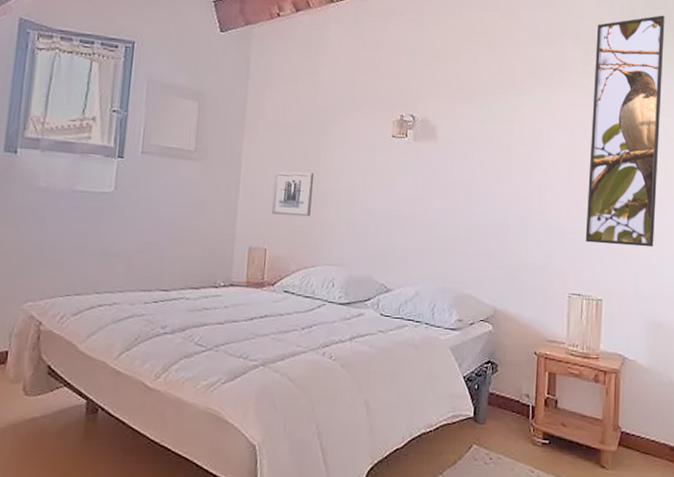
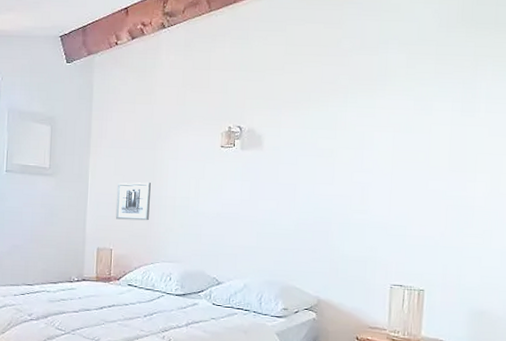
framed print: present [585,15,665,248] -> none [407,12,497,241]

